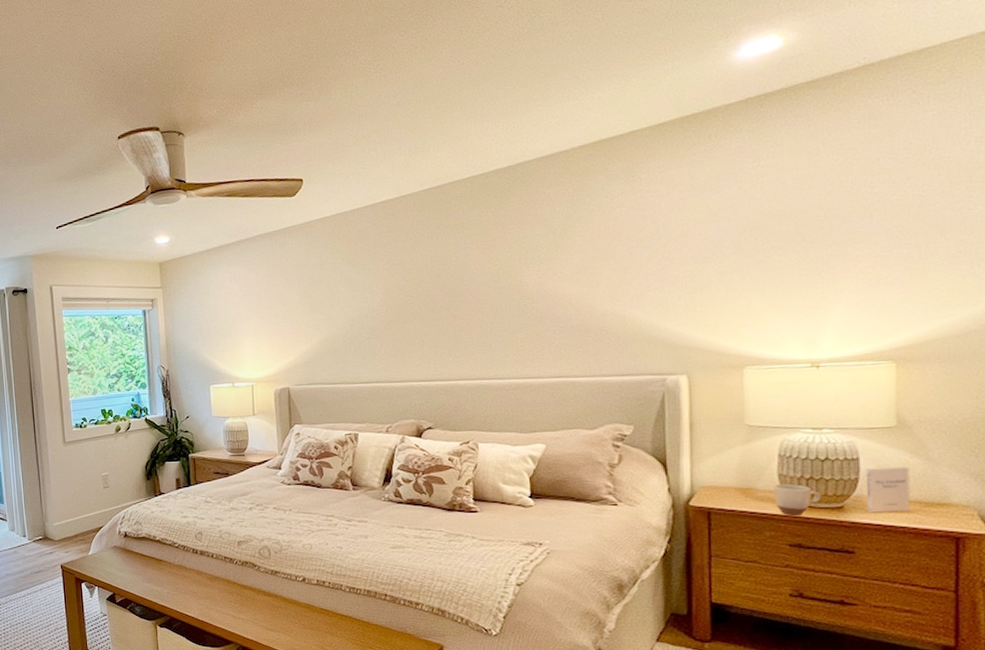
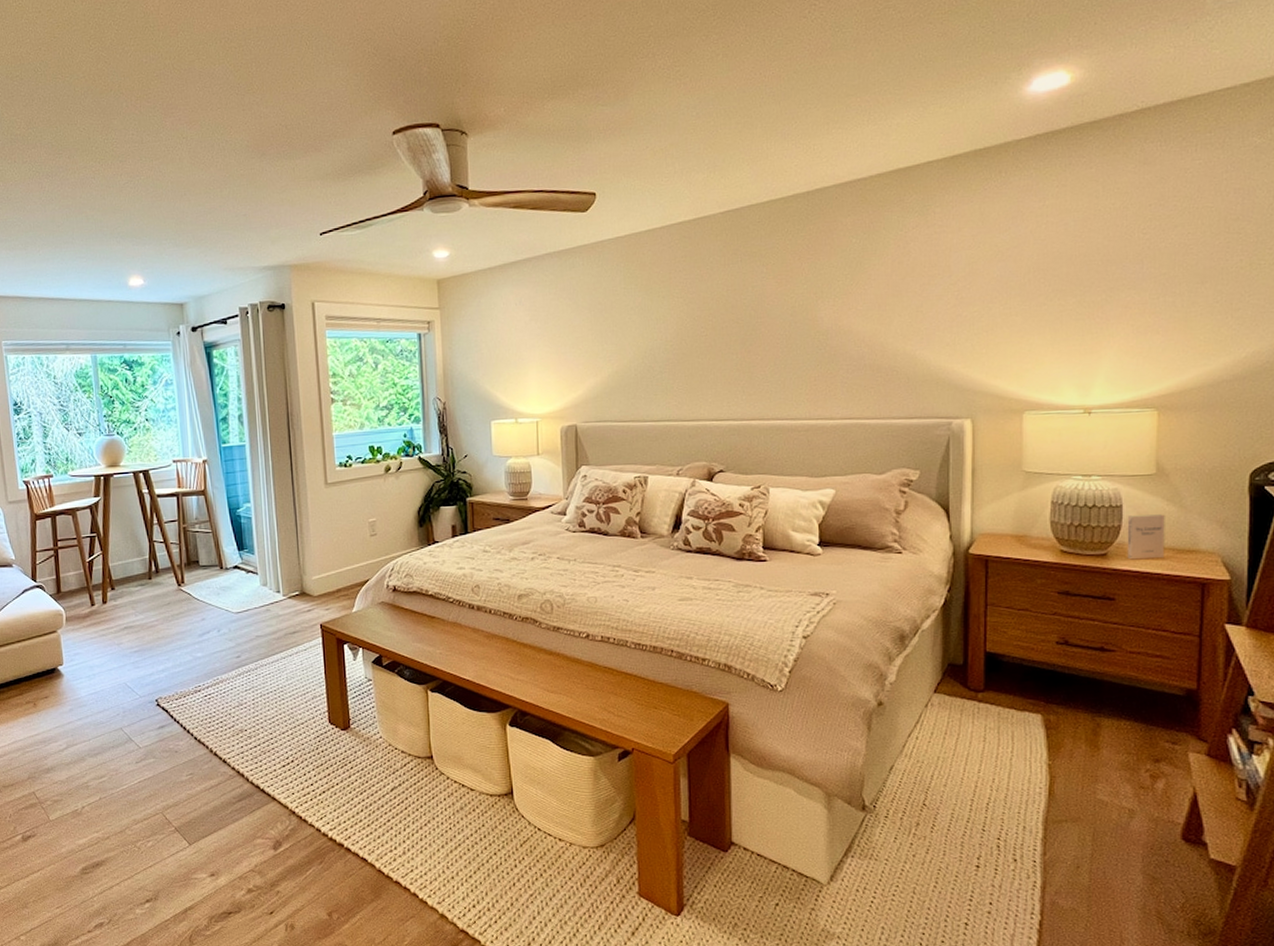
mug: present [774,484,822,515] -> none [1046,531,1088,563]

